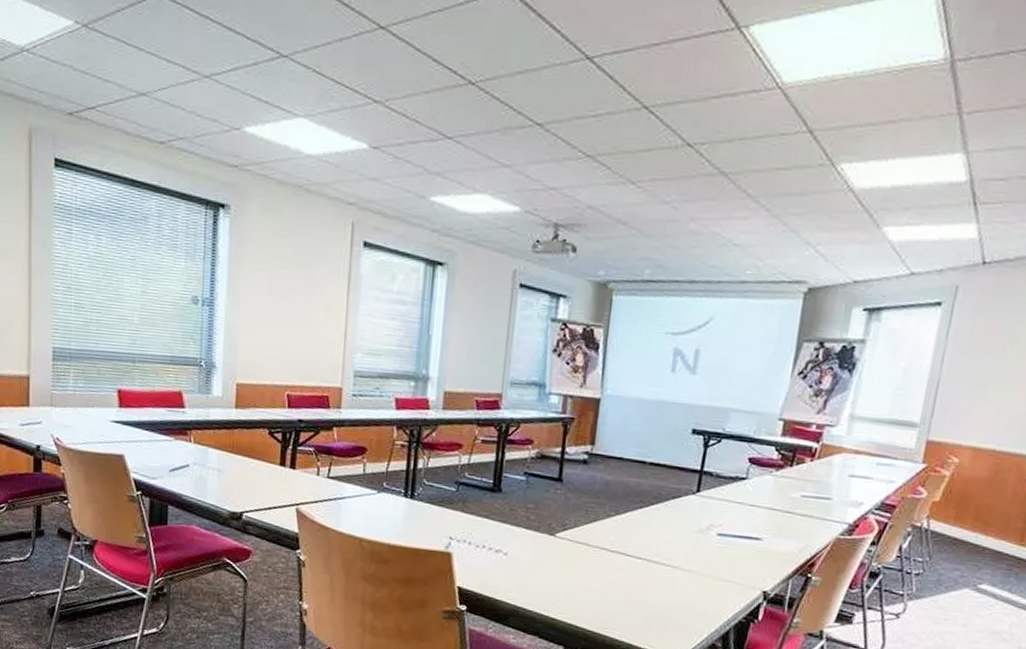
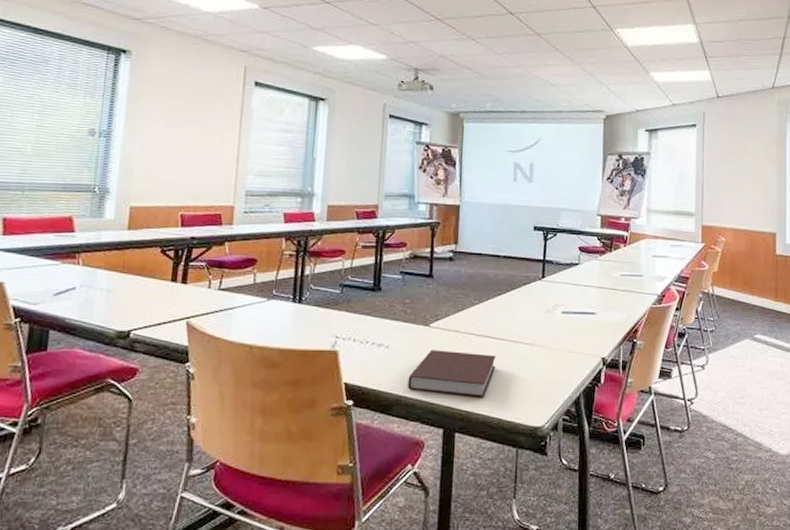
notebook: none [526,561,631,619] -> present [408,350,496,397]

